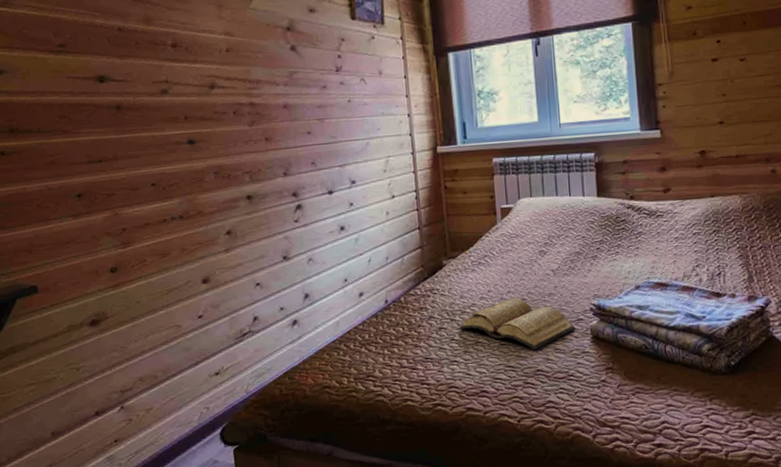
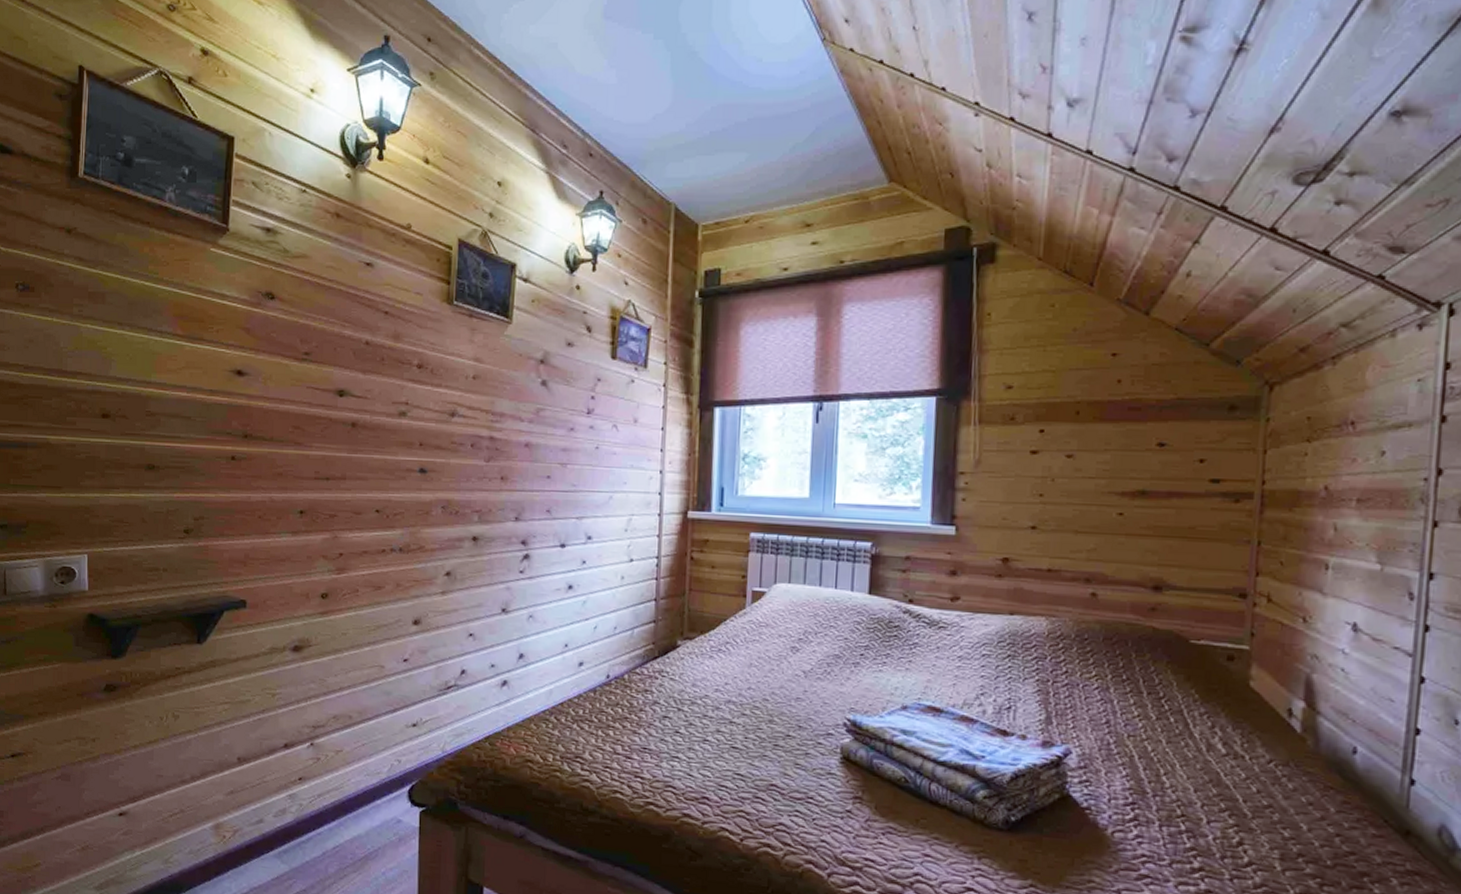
diary: present [460,297,576,350] -> none [688,695,823,760]

